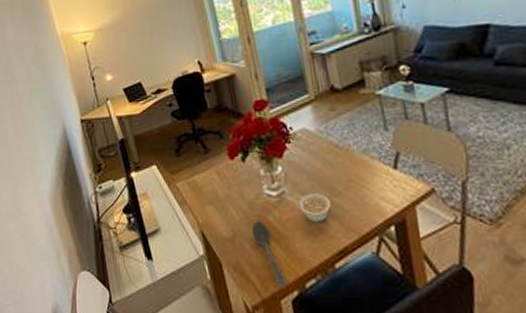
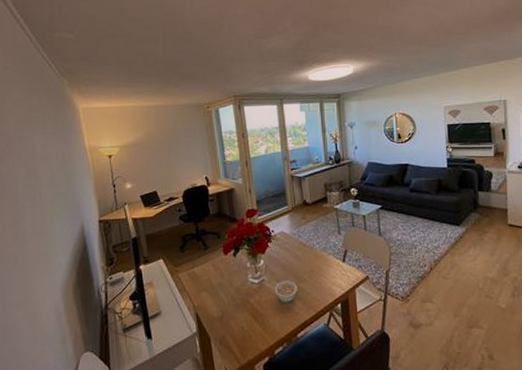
stirrer: present [251,221,287,288] -> none [237,303,261,356]

